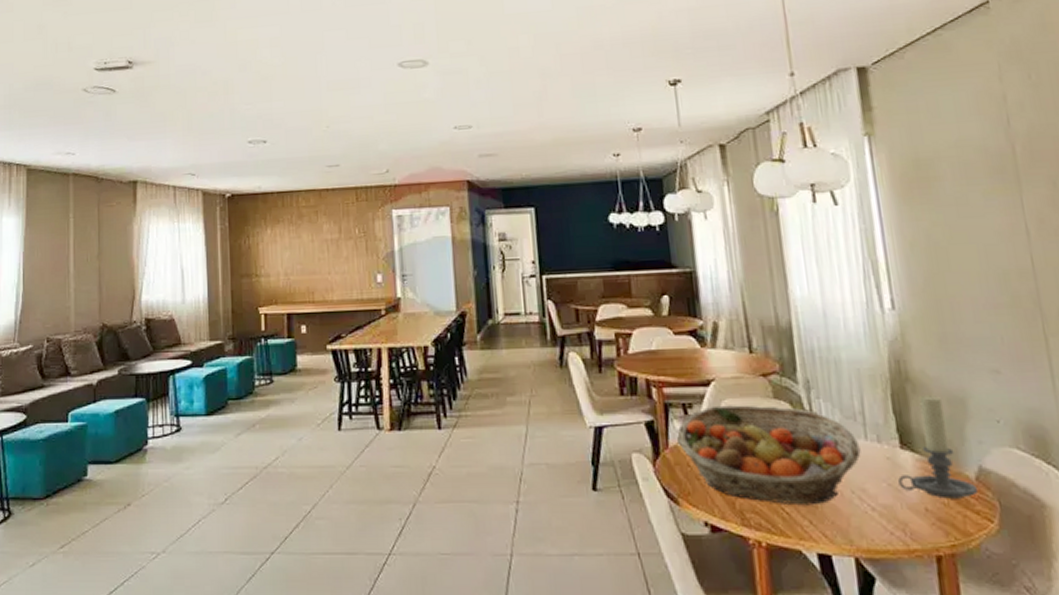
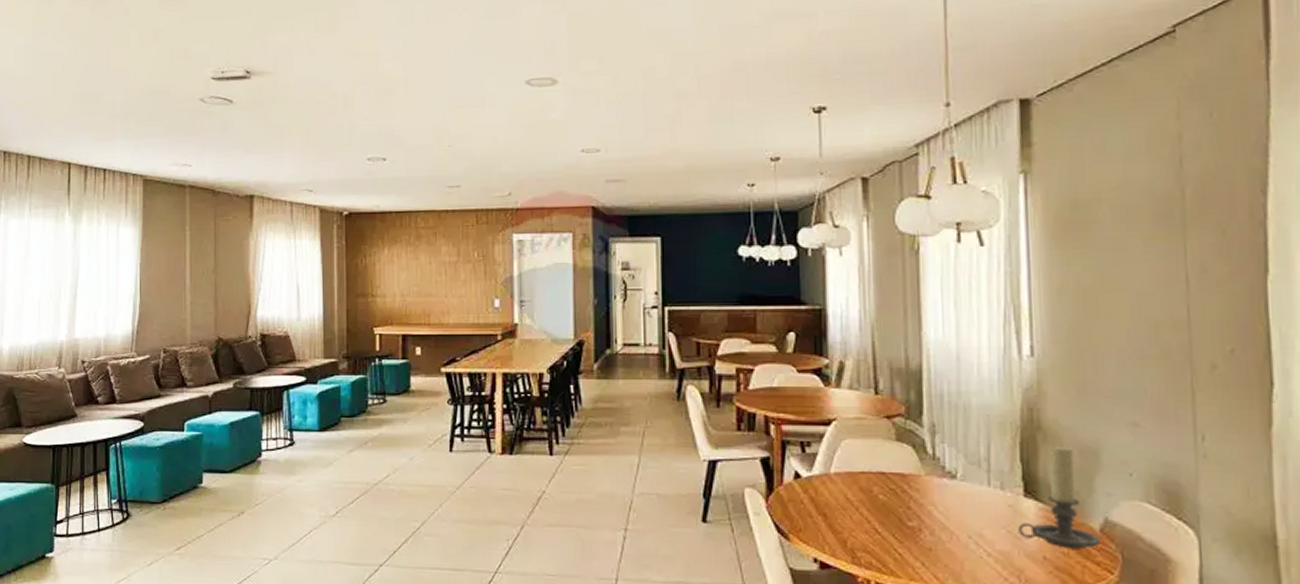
fruit basket: present [676,405,861,506] -> none [791,445,982,548]

